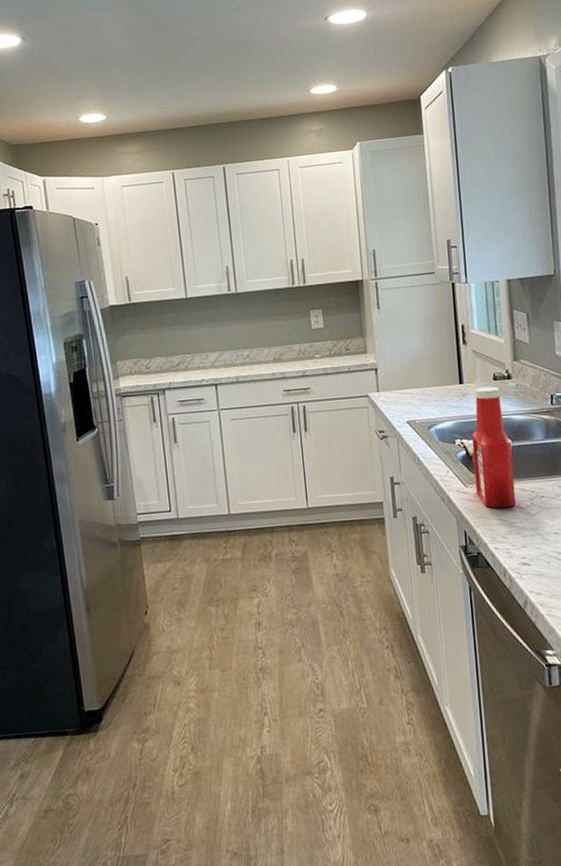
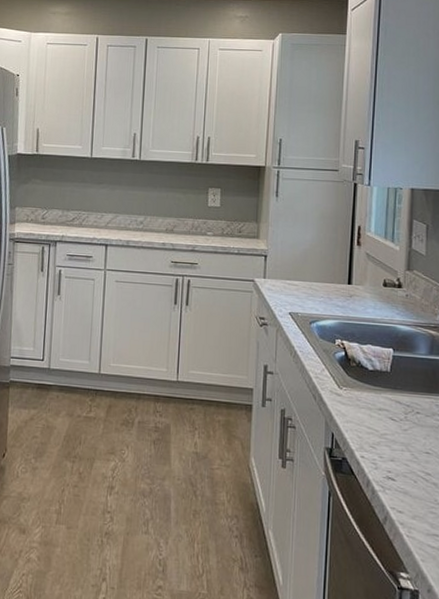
ketchup bottle: present [471,386,516,508] -> none [350,291,393,417]

